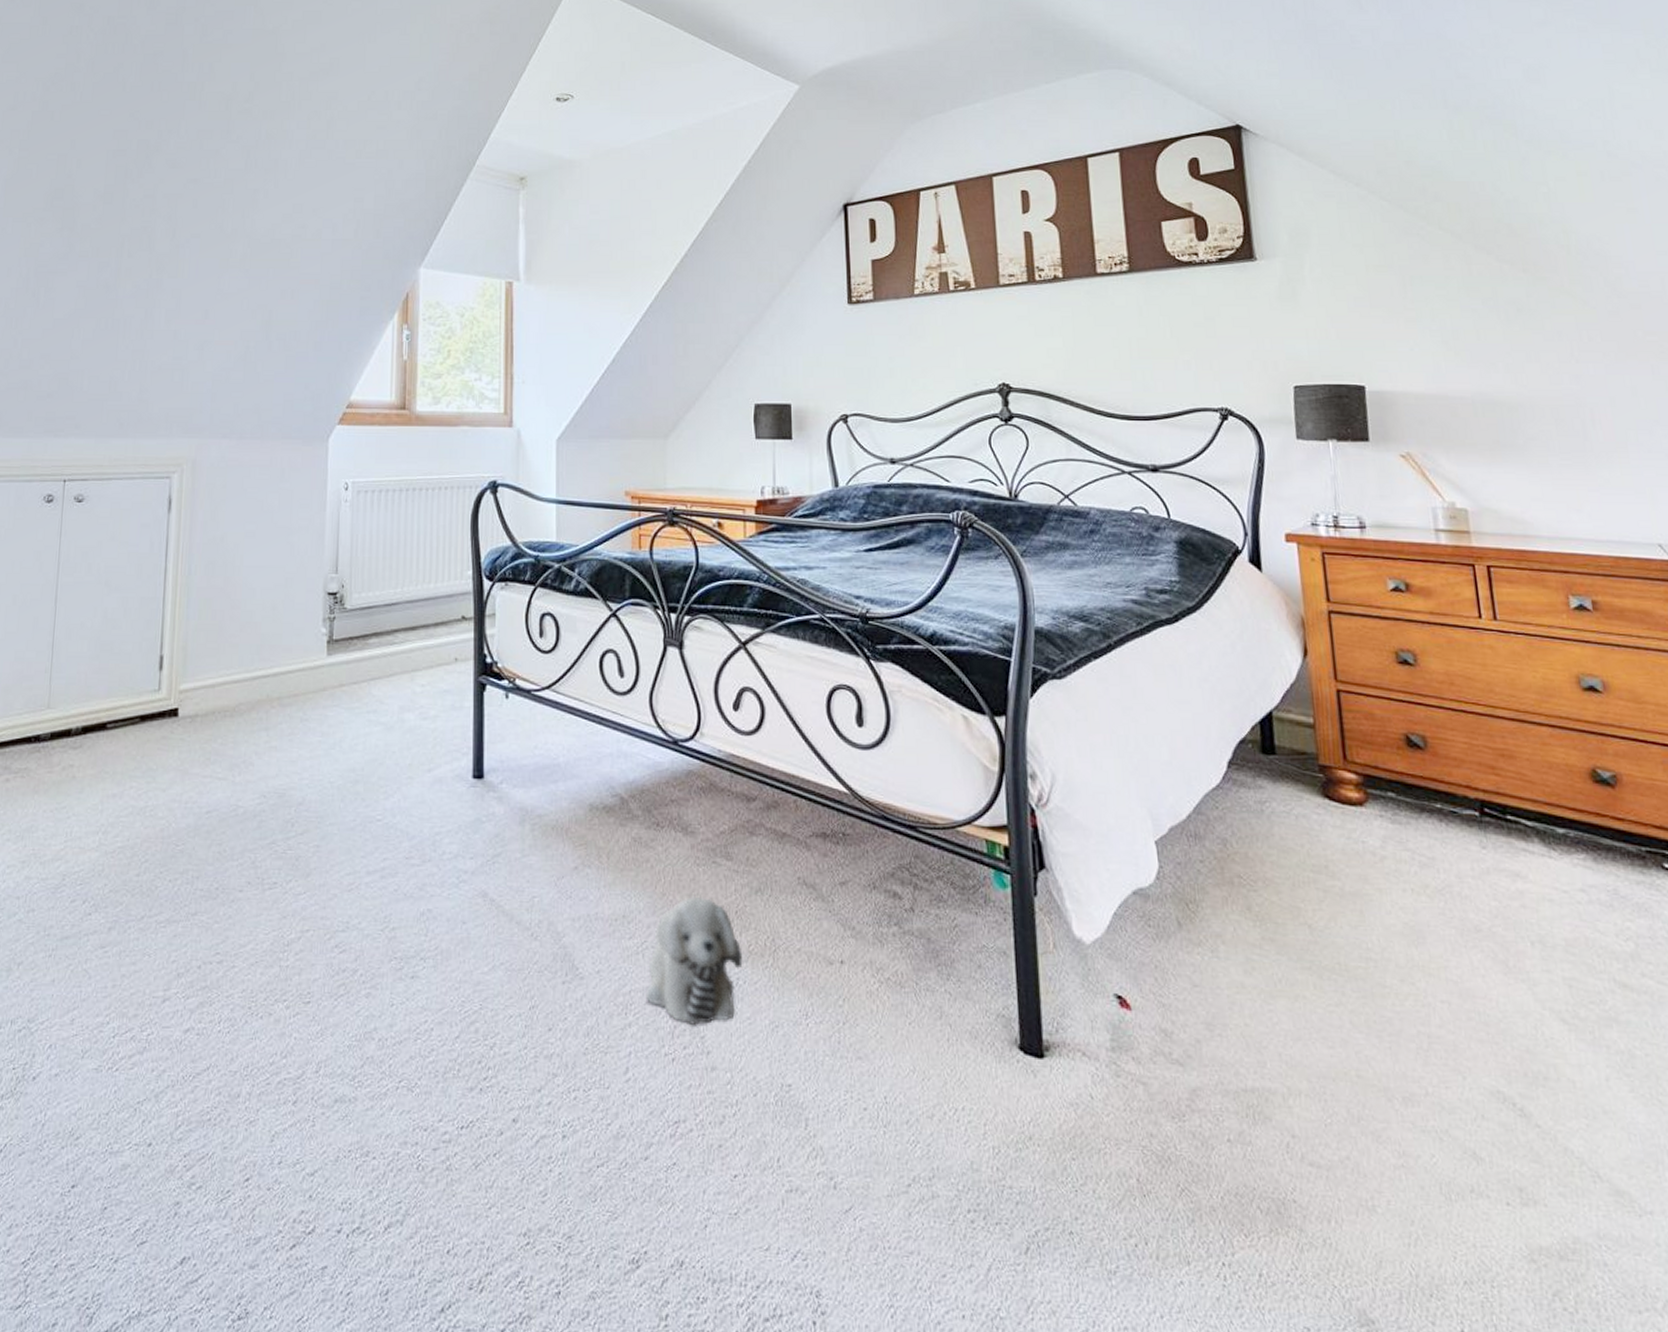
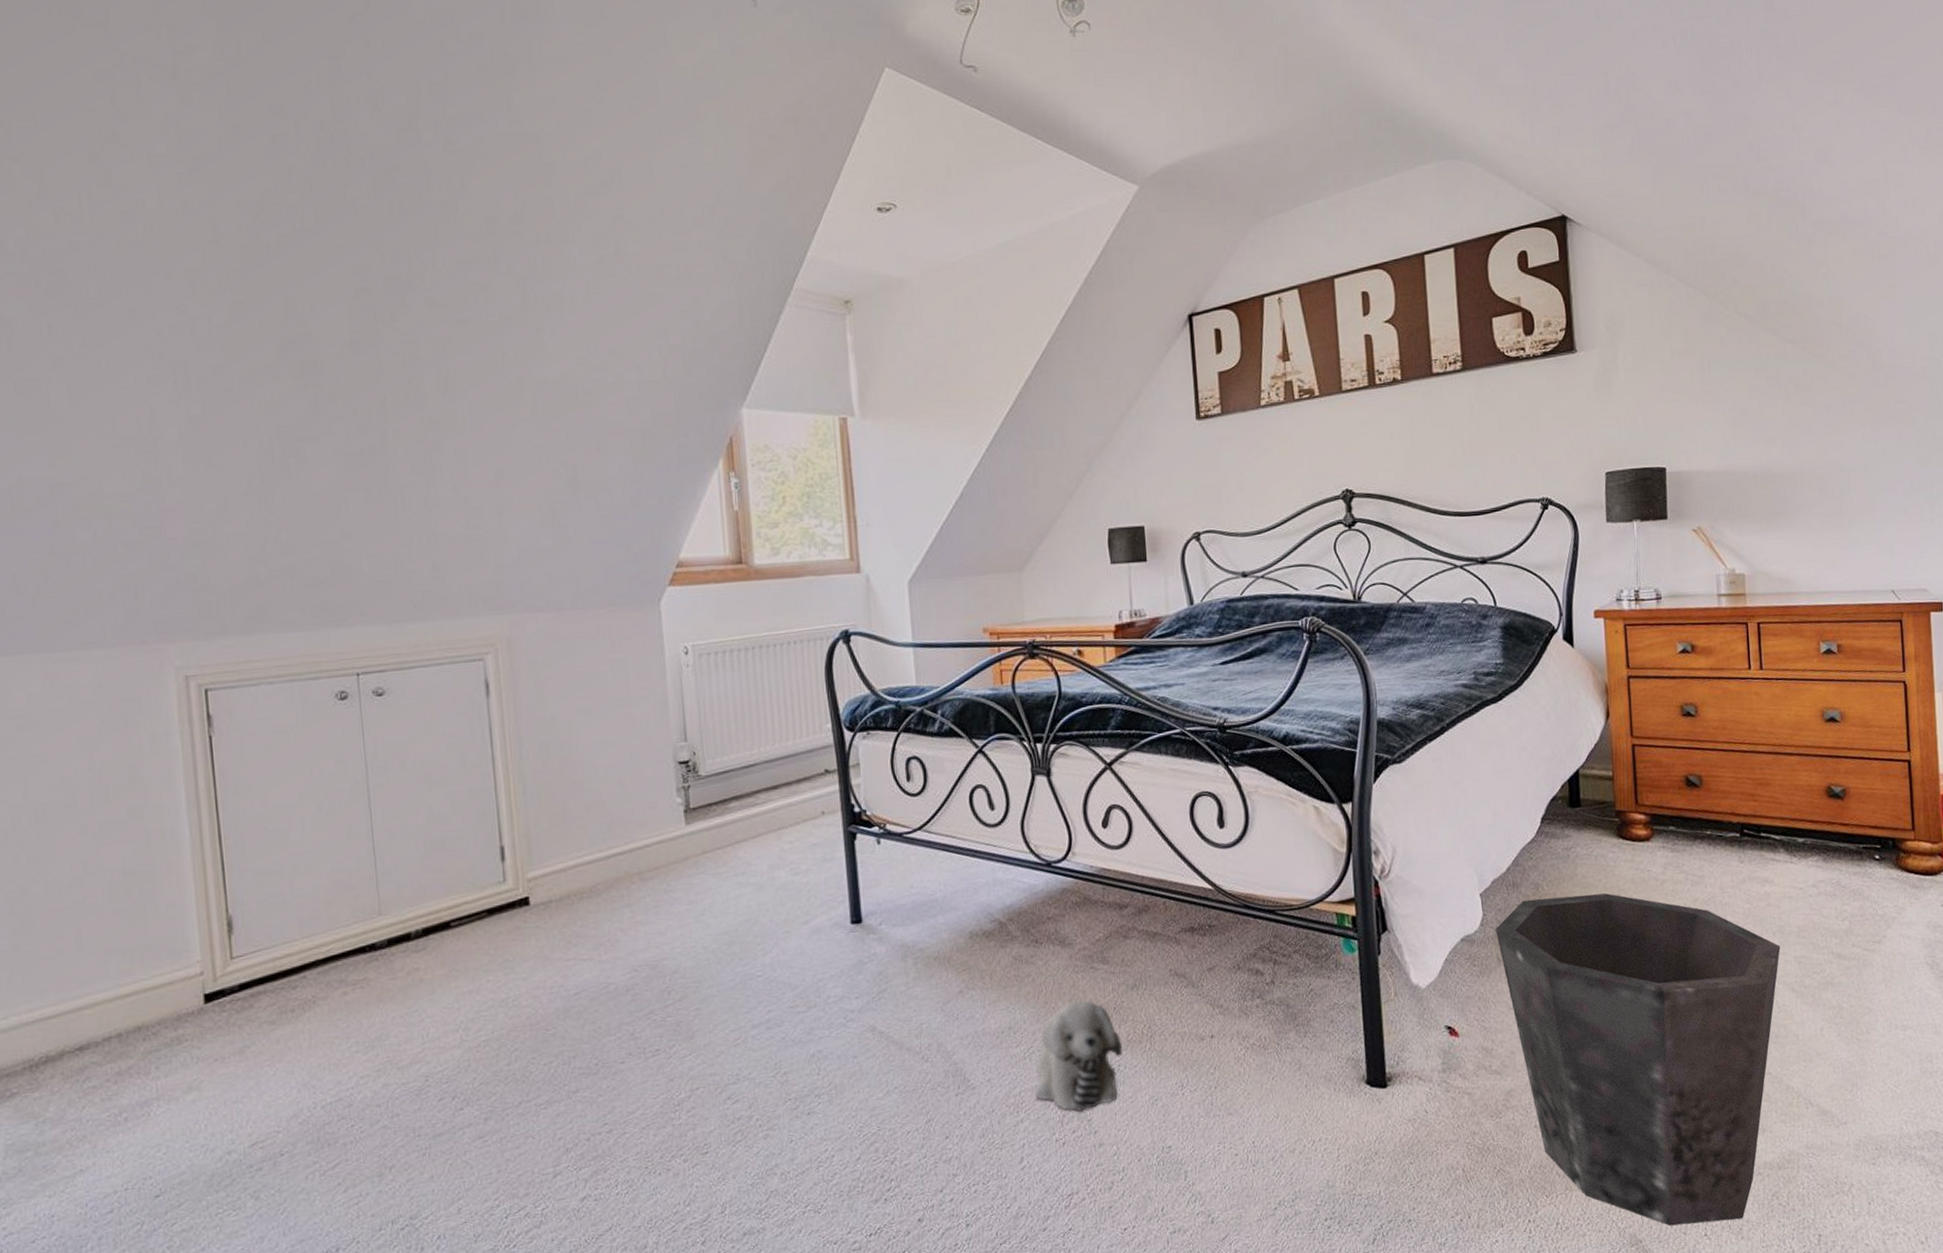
waste bin: none [1174,856,1543,1319] -> present [1495,893,1781,1226]

